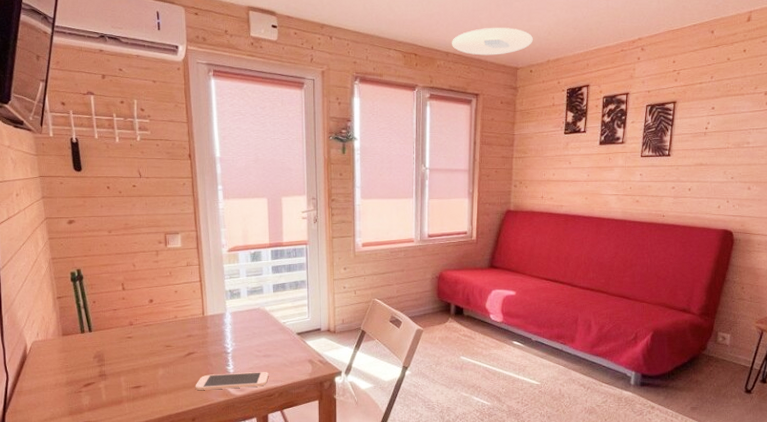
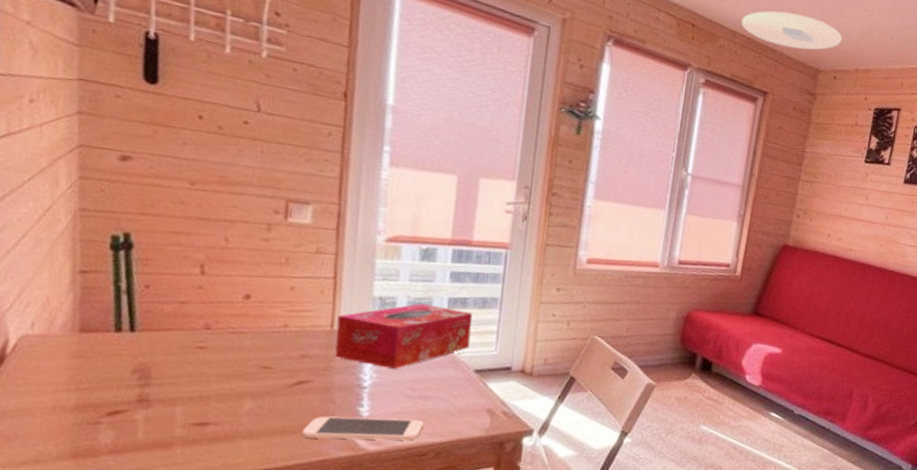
tissue box: none [206,291,291,338] -> present [334,303,473,369]

